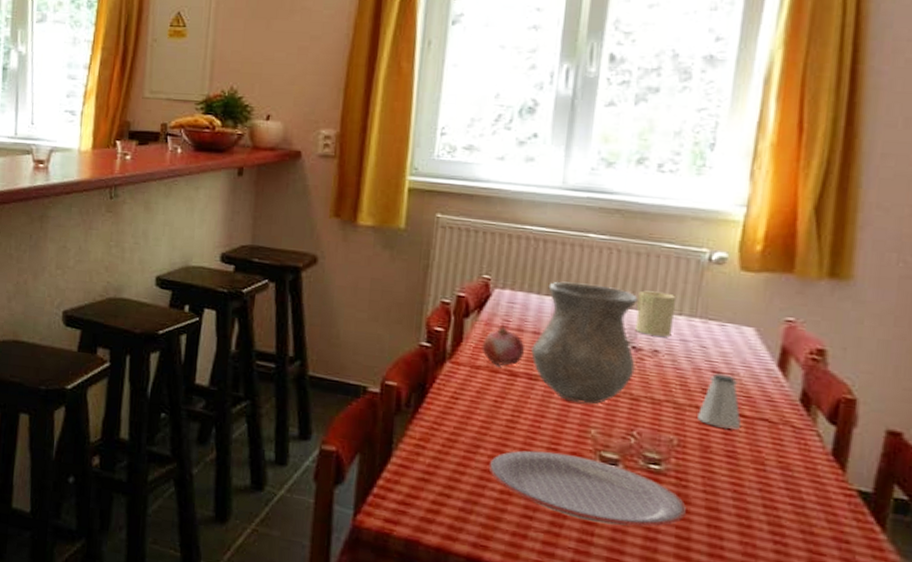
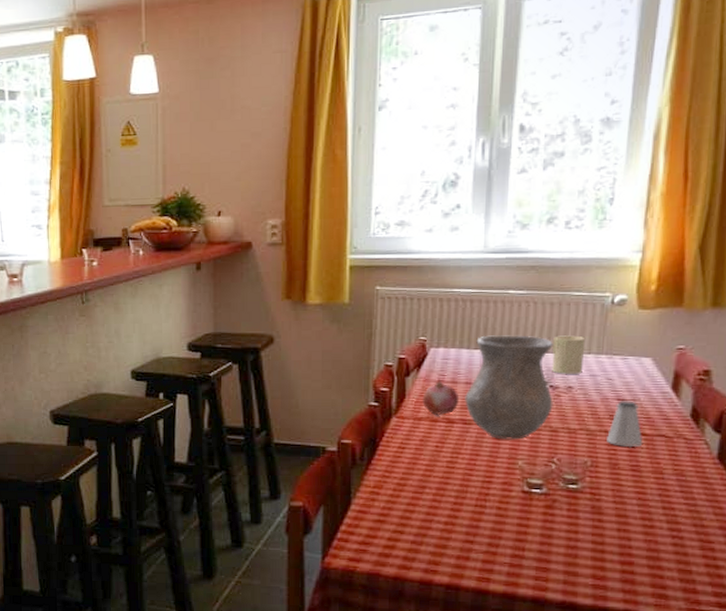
plate: present [488,450,686,527] -> none [434,484,600,540]

